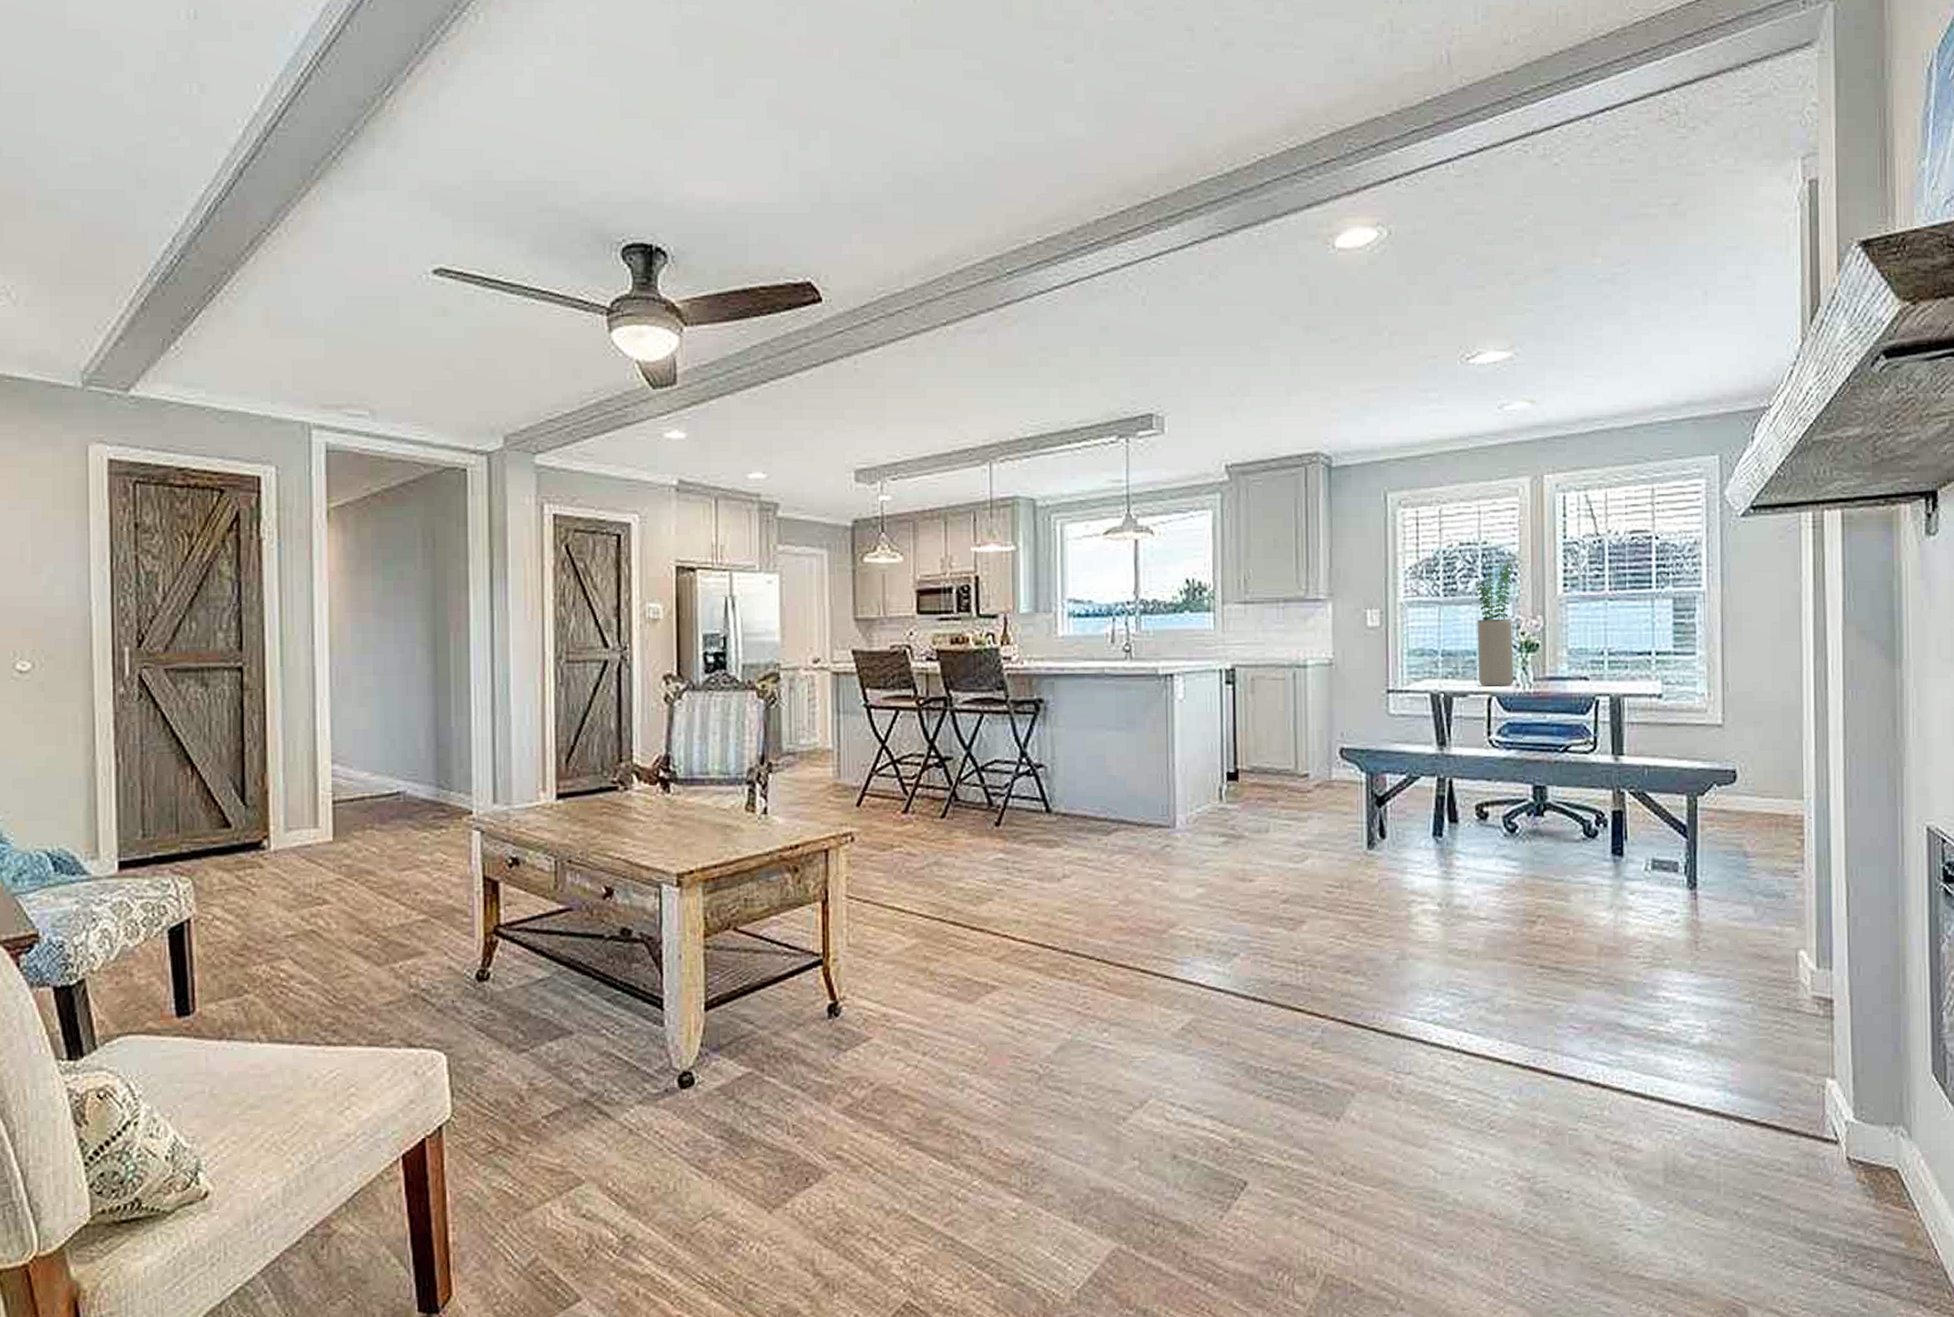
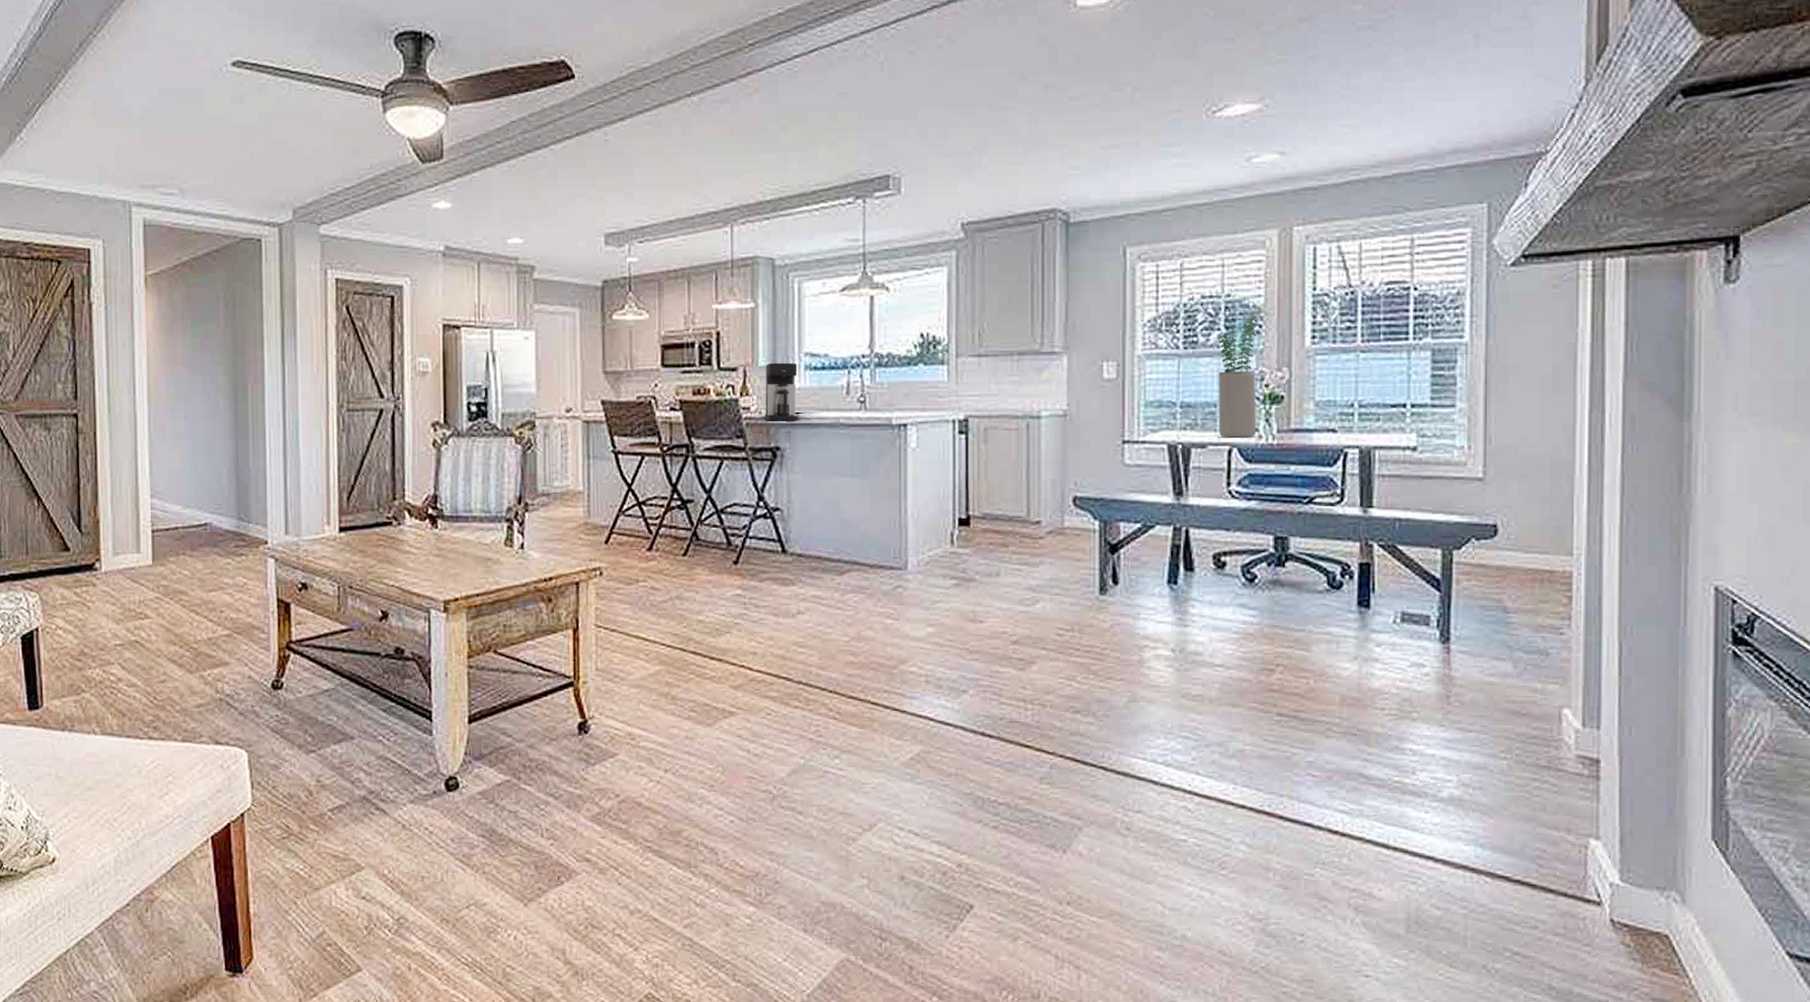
coffee maker: none [1026,609,1063,673] -> present [764,362,799,422]

